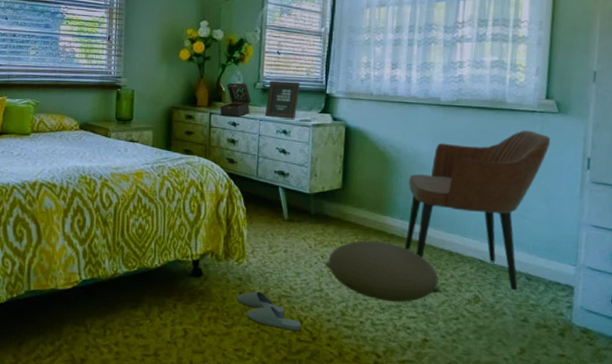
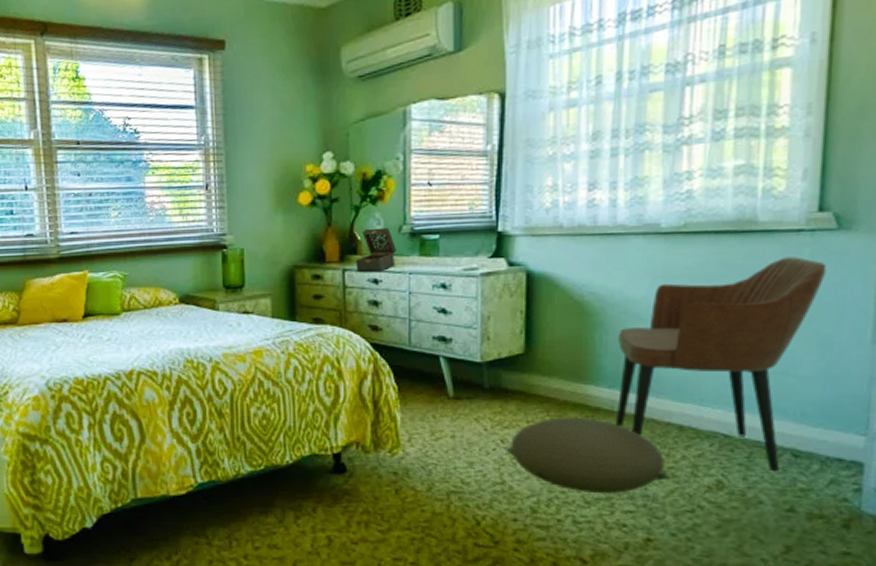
slippers: present [237,291,302,331] -> none [392,487,479,534]
picture frame: present [264,81,301,120] -> none [415,219,462,270]

